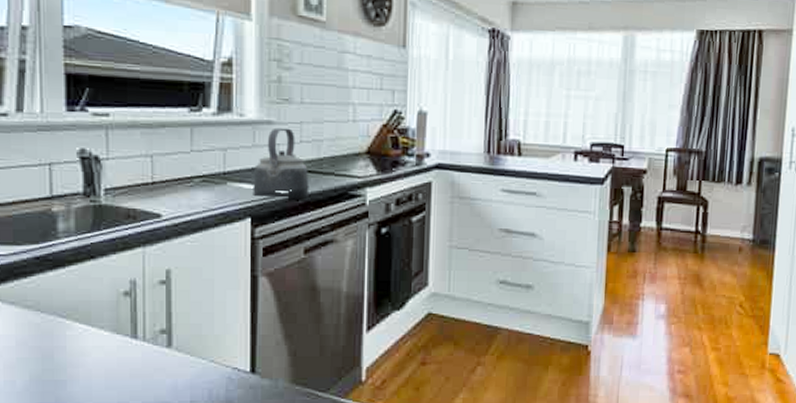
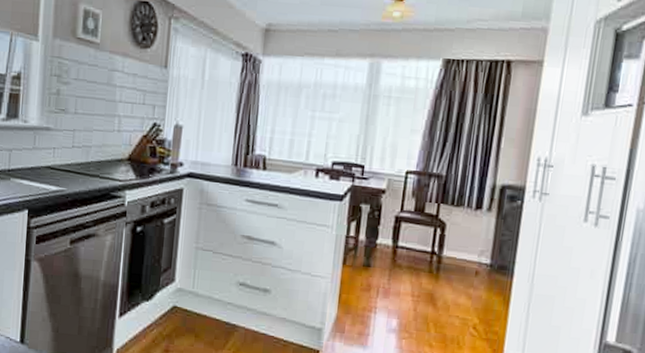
kettle: present [253,127,309,202] -> none [31,133,78,199]

